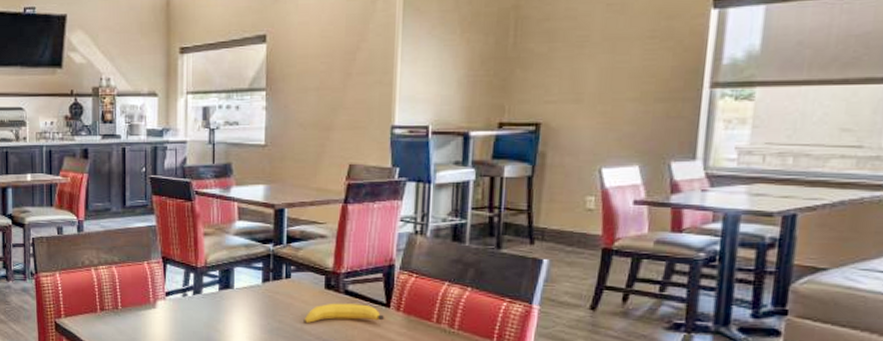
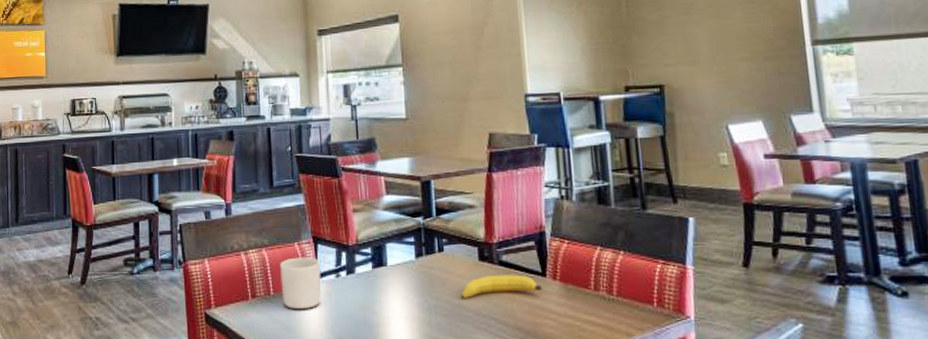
mug: none [129,275,168,325] -> present [280,257,322,310]

